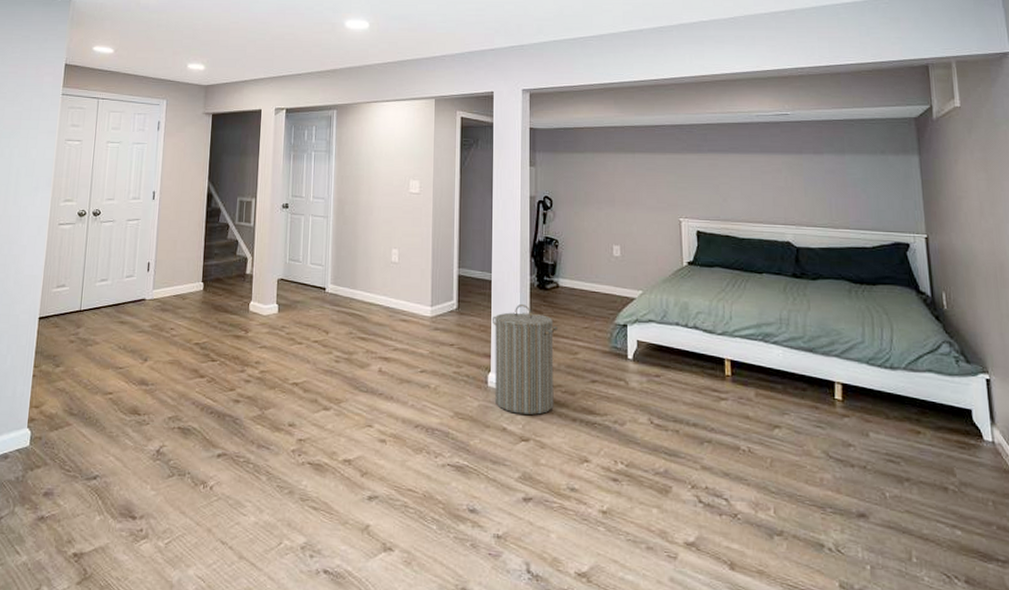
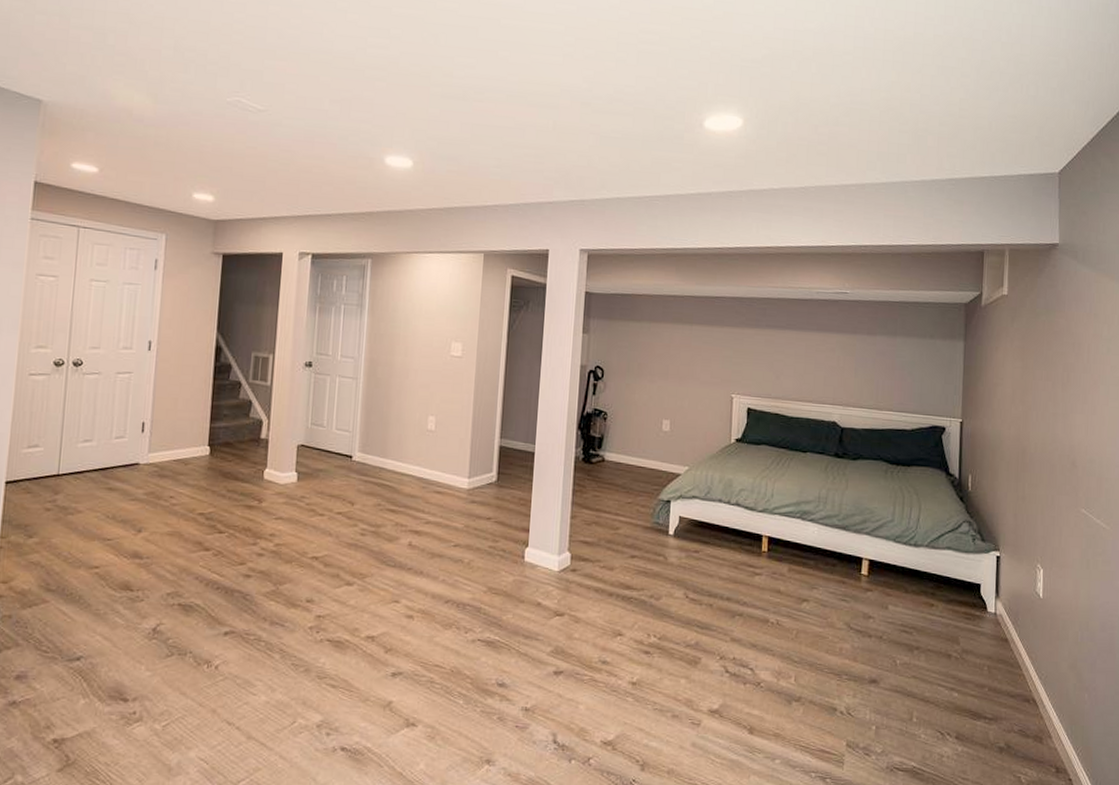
laundry hamper: present [491,303,559,415] -> none [530,477,602,590]

